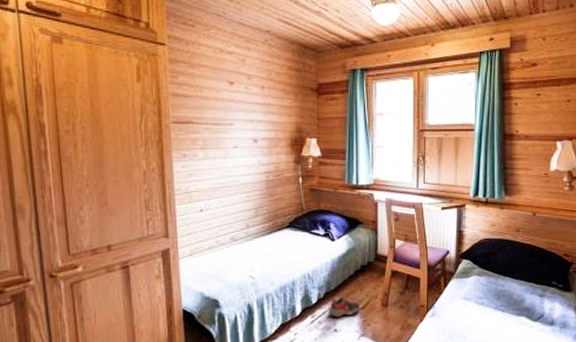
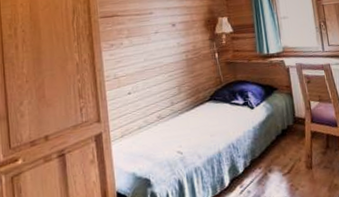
shoe: present [328,296,361,317] -> none [255,163,287,185]

